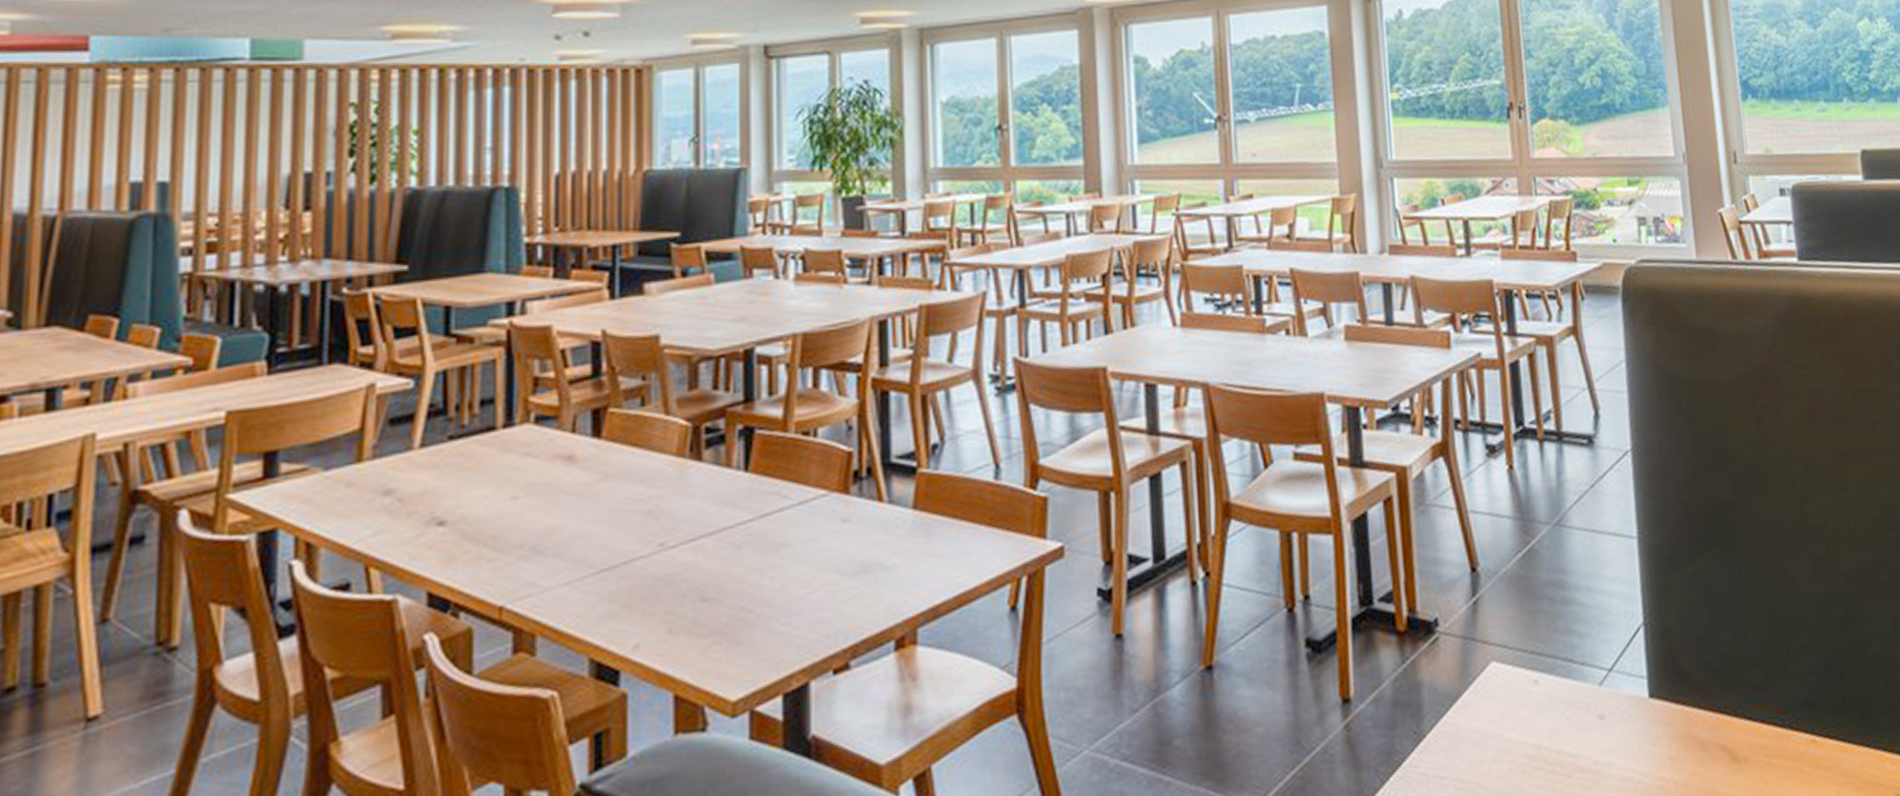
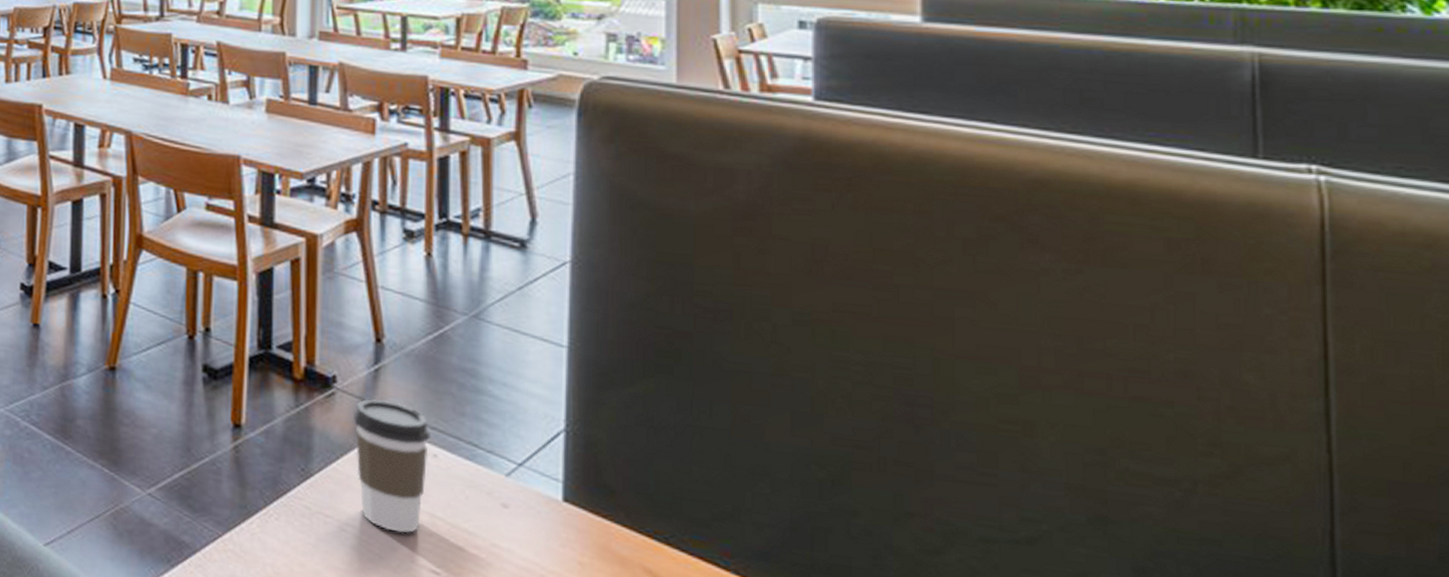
coffee cup: none [1457,633,1531,776] -> present [353,398,432,533]

